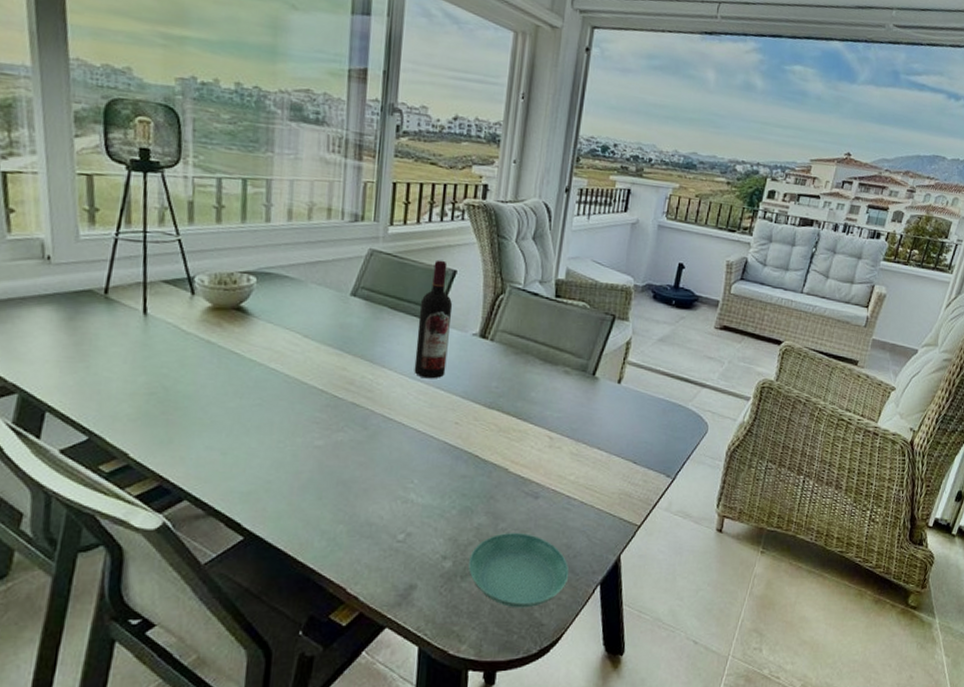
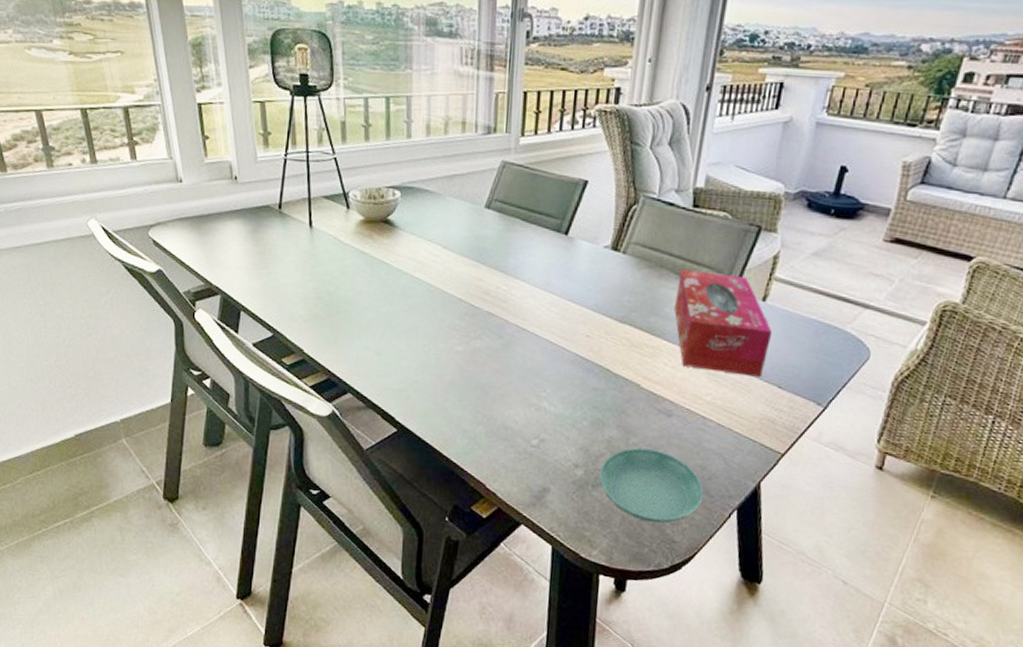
wine bottle: present [414,260,453,379] -> none [546,170,584,291]
tissue box: none [540,355,627,455] -> present [675,269,772,377]

